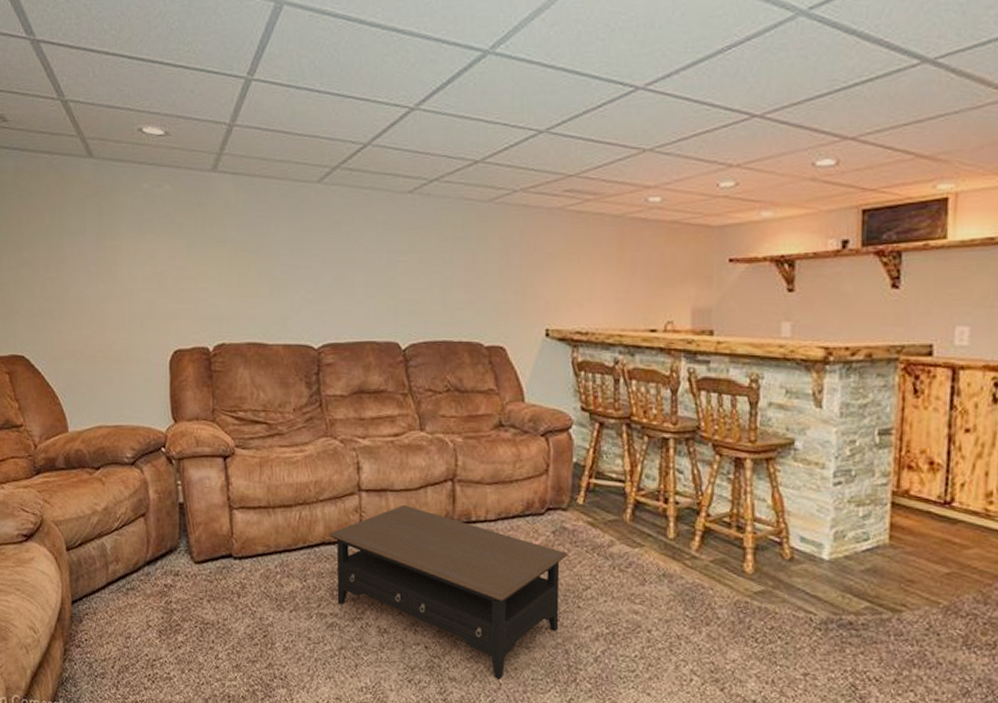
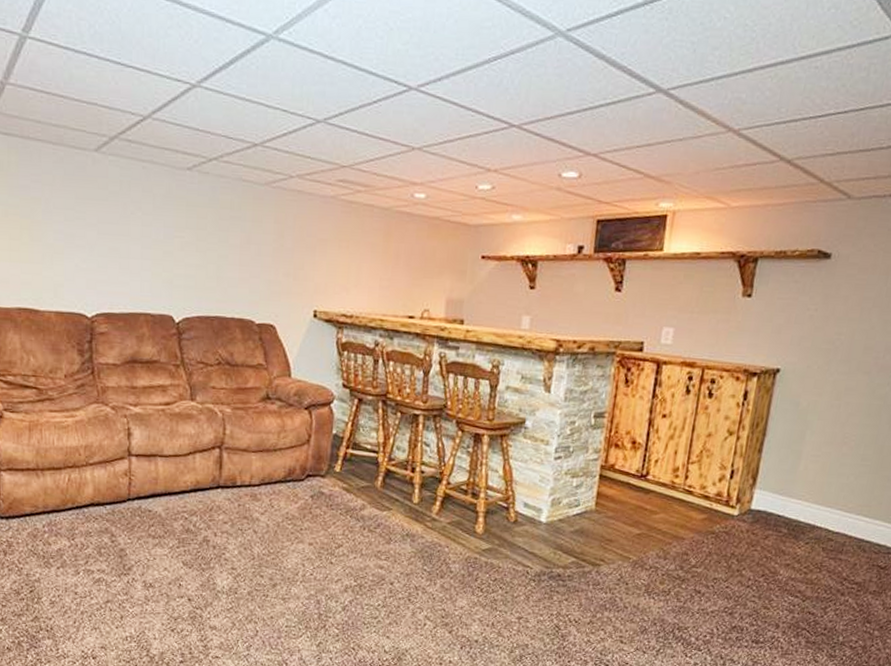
coffee table: present [328,504,568,679] -> none [97,469,324,627]

